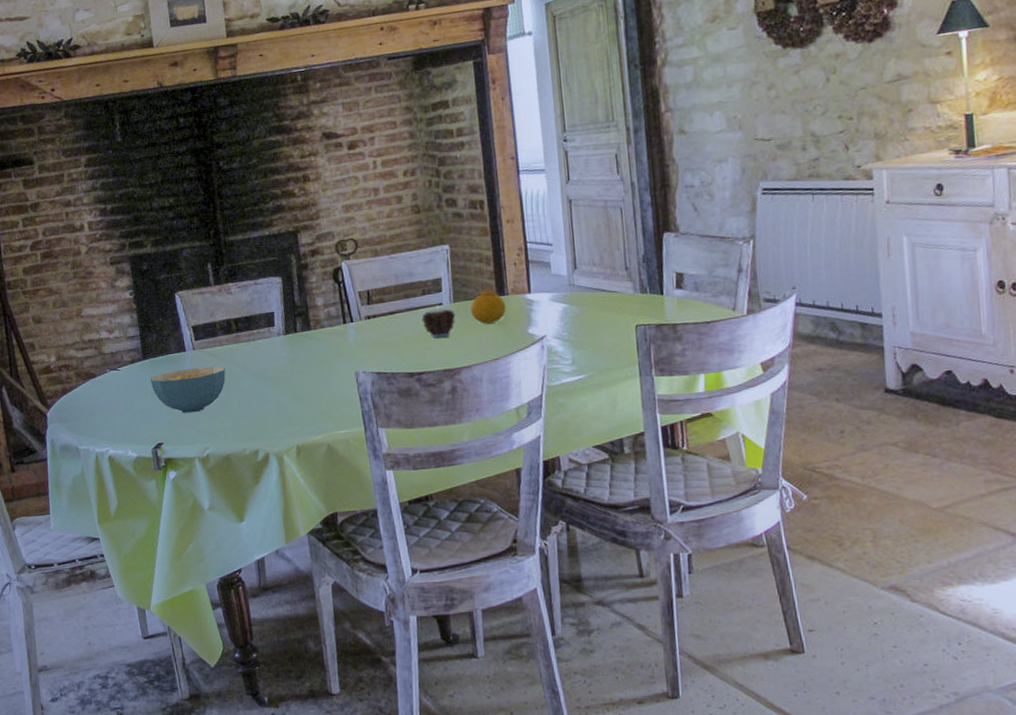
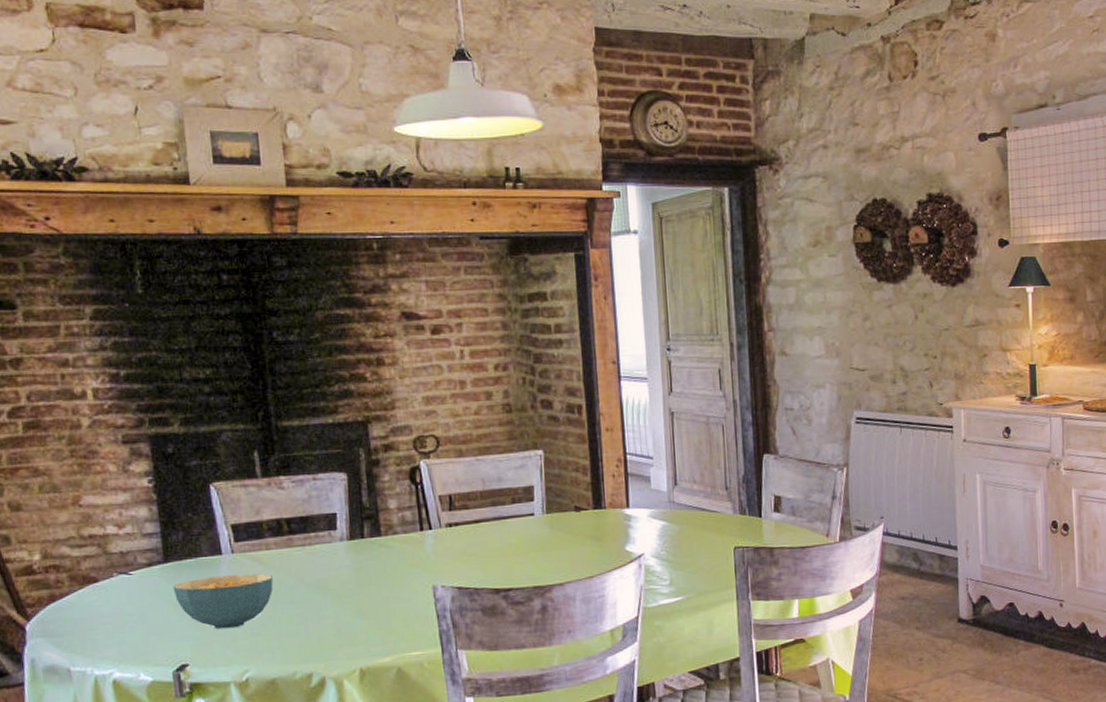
candle: present [421,305,456,338] -> none [510,515,549,552]
fruit: present [470,290,506,324] -> none [565,502,603,539]

